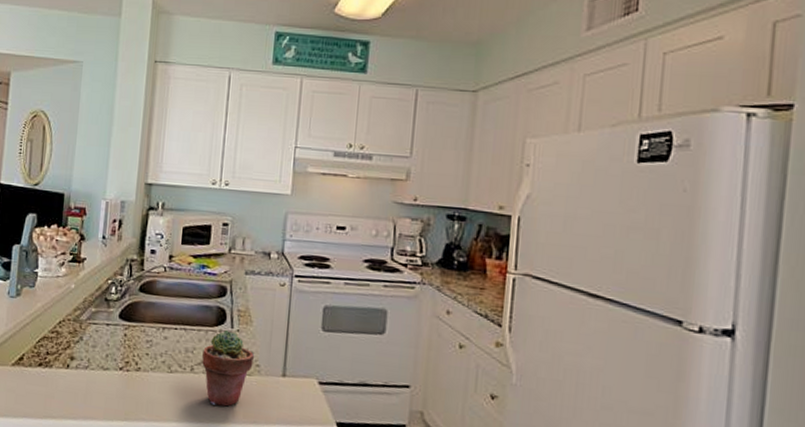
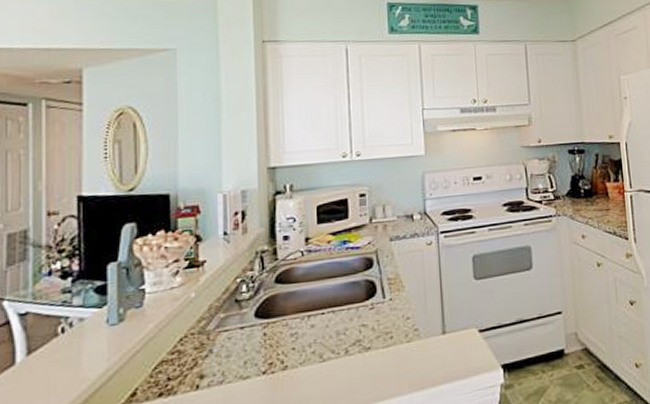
potted succulent: present [202,330,255,407] -> none [356,301,412,383]

